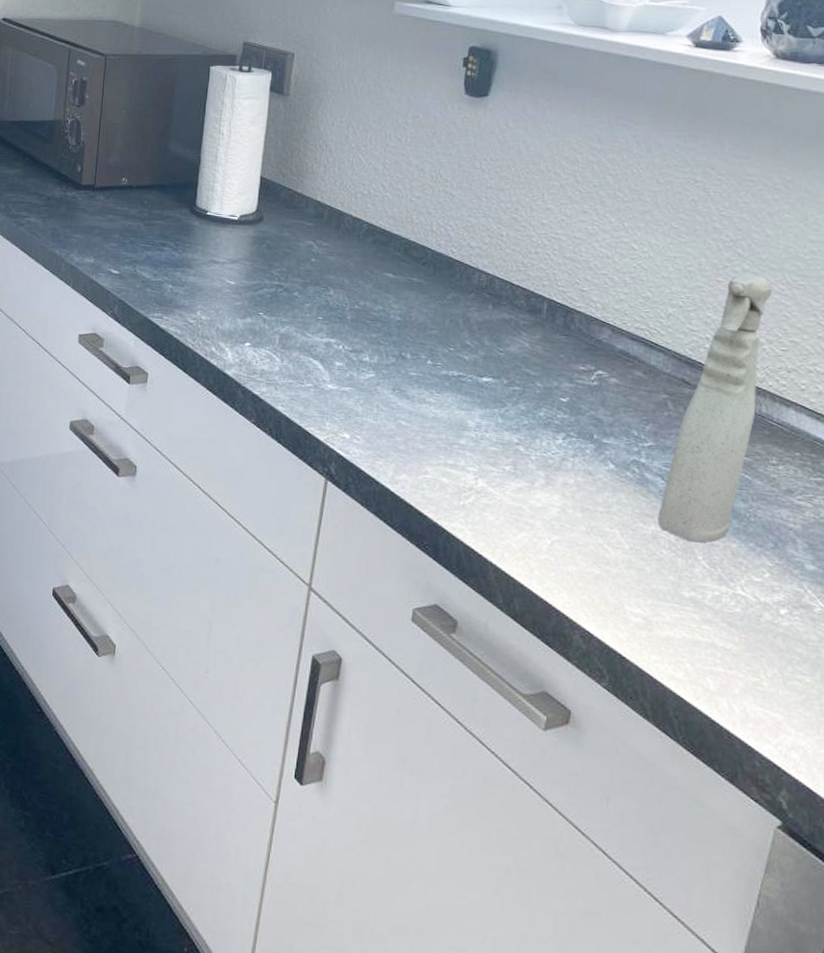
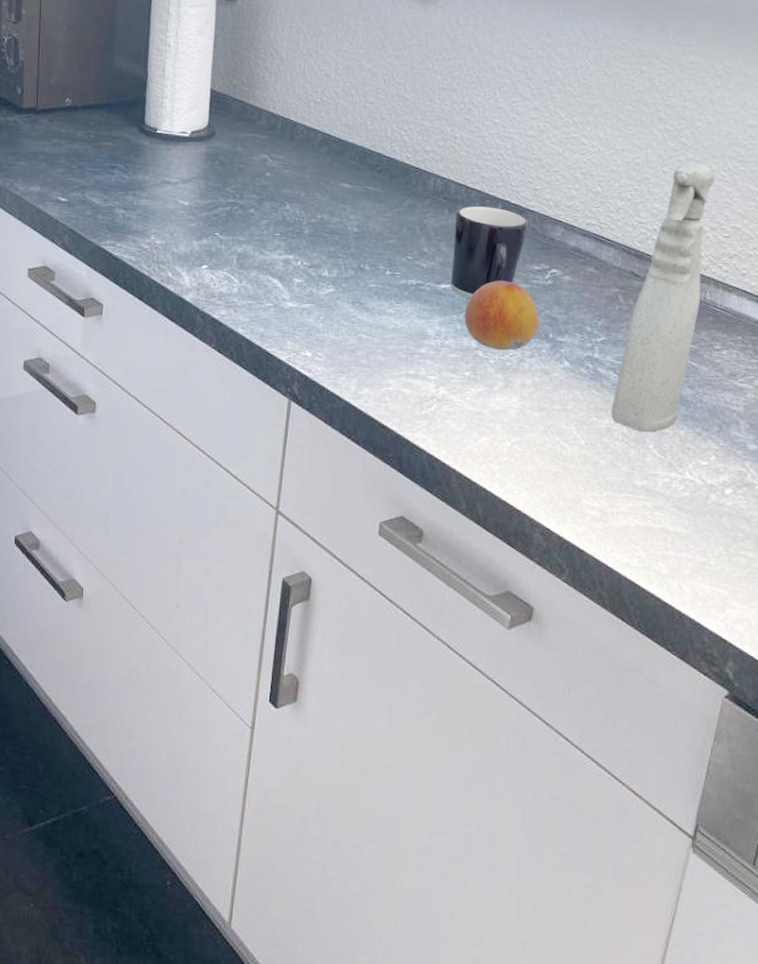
mug: none [493,302,575,394] -> present [451,205,529,299]
fruit: none [506,377,584,449] -> present [464,280,539,351]

